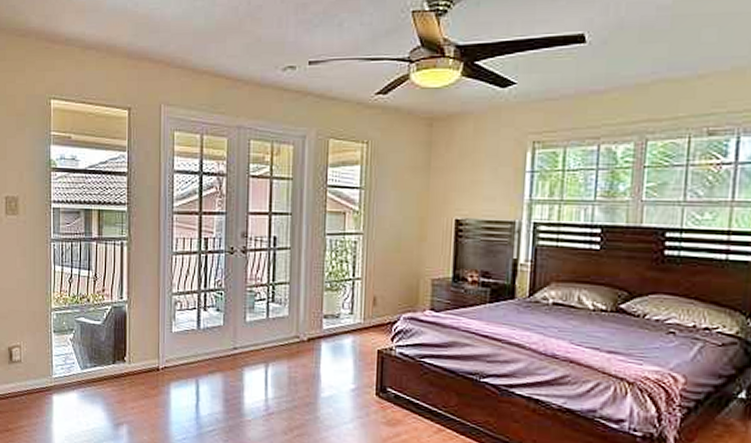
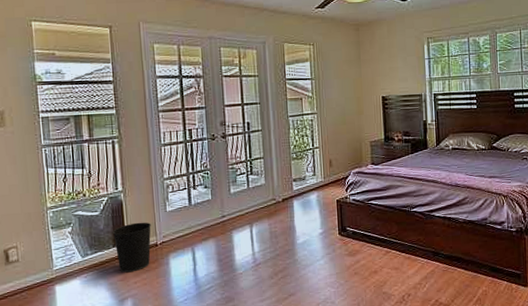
wastebasket: none [113,339,154,396] -> present [112,222,151,273]

